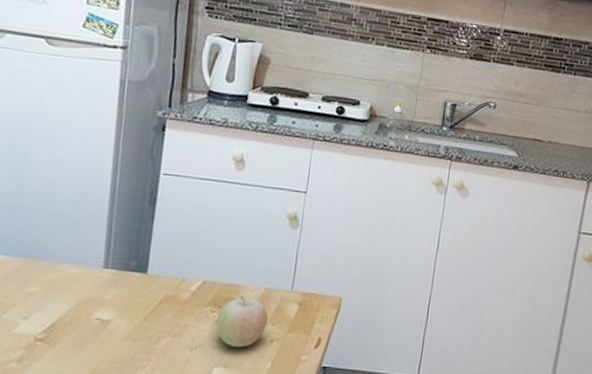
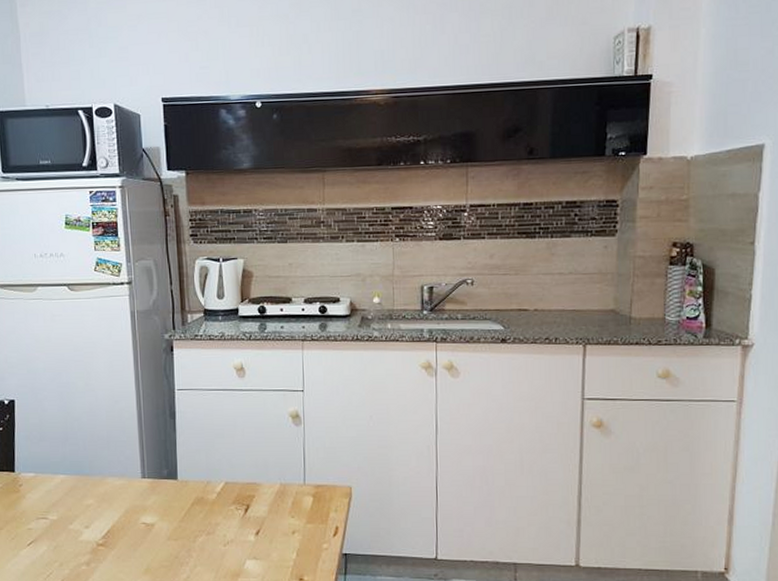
fruit: present [216,295,268,348] -> none [242,492,287,541]

